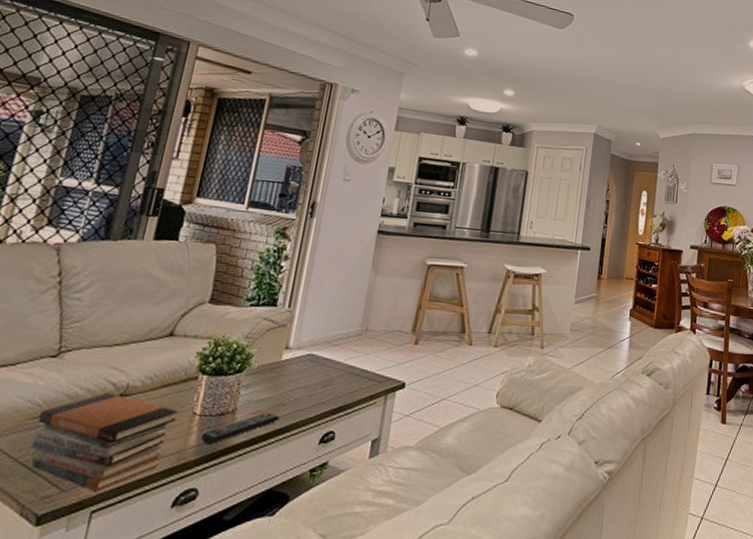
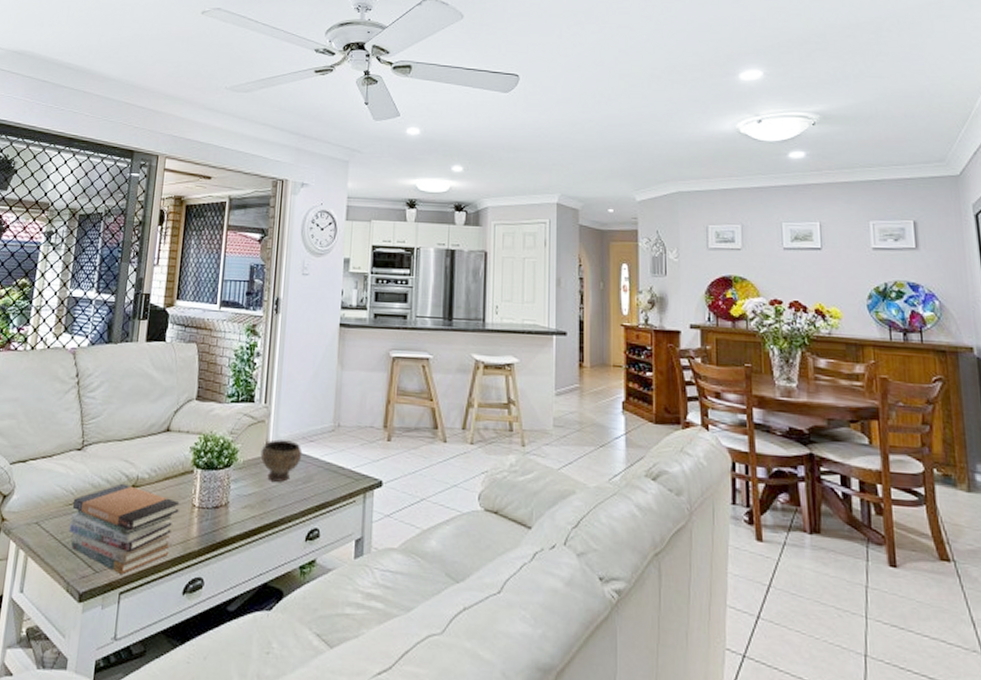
remote control: present [200,412,280,445] -> none [201,507,268,536]
bowl: none [277,344,325,386] -> present [260,439,303,482]

